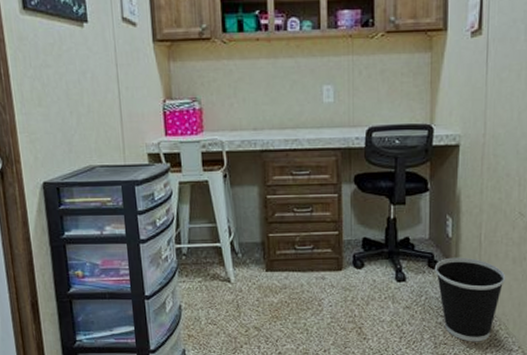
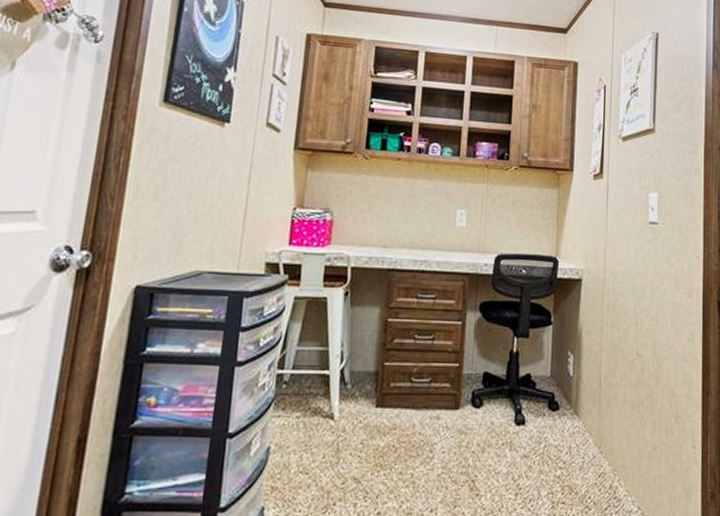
wastebasket: present [435,257,506,342] -> none [555,399,625,501]

